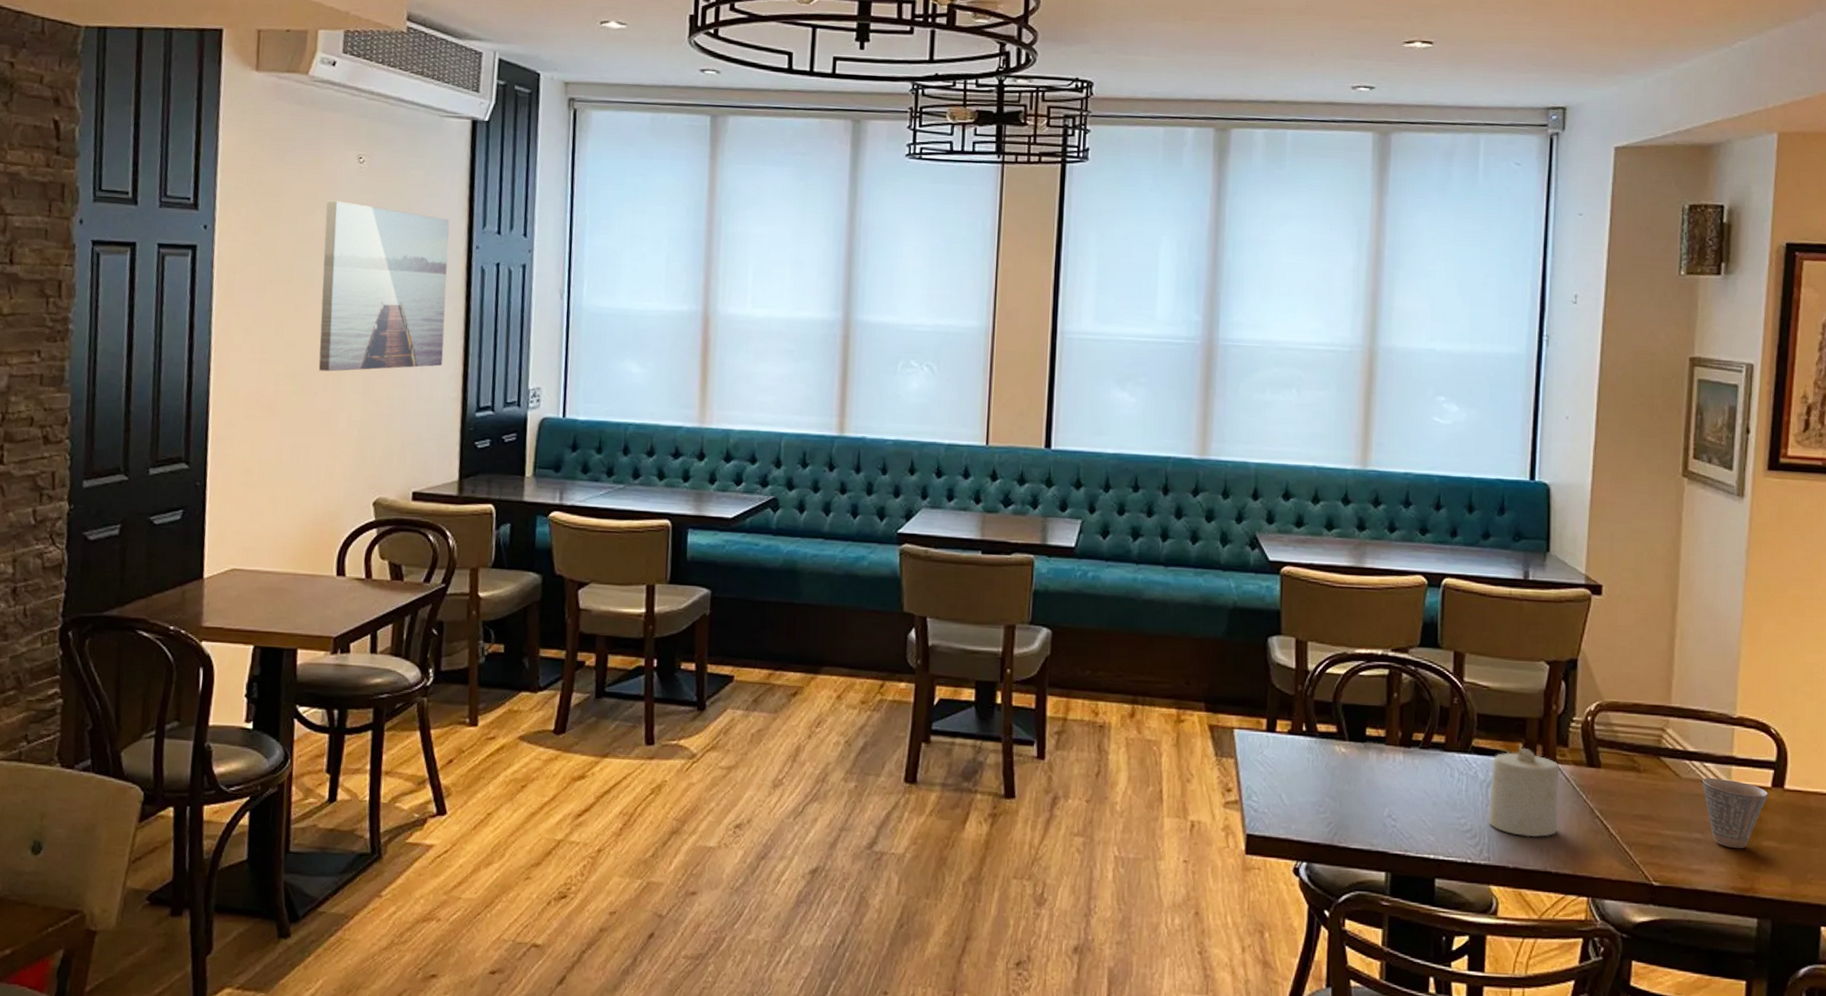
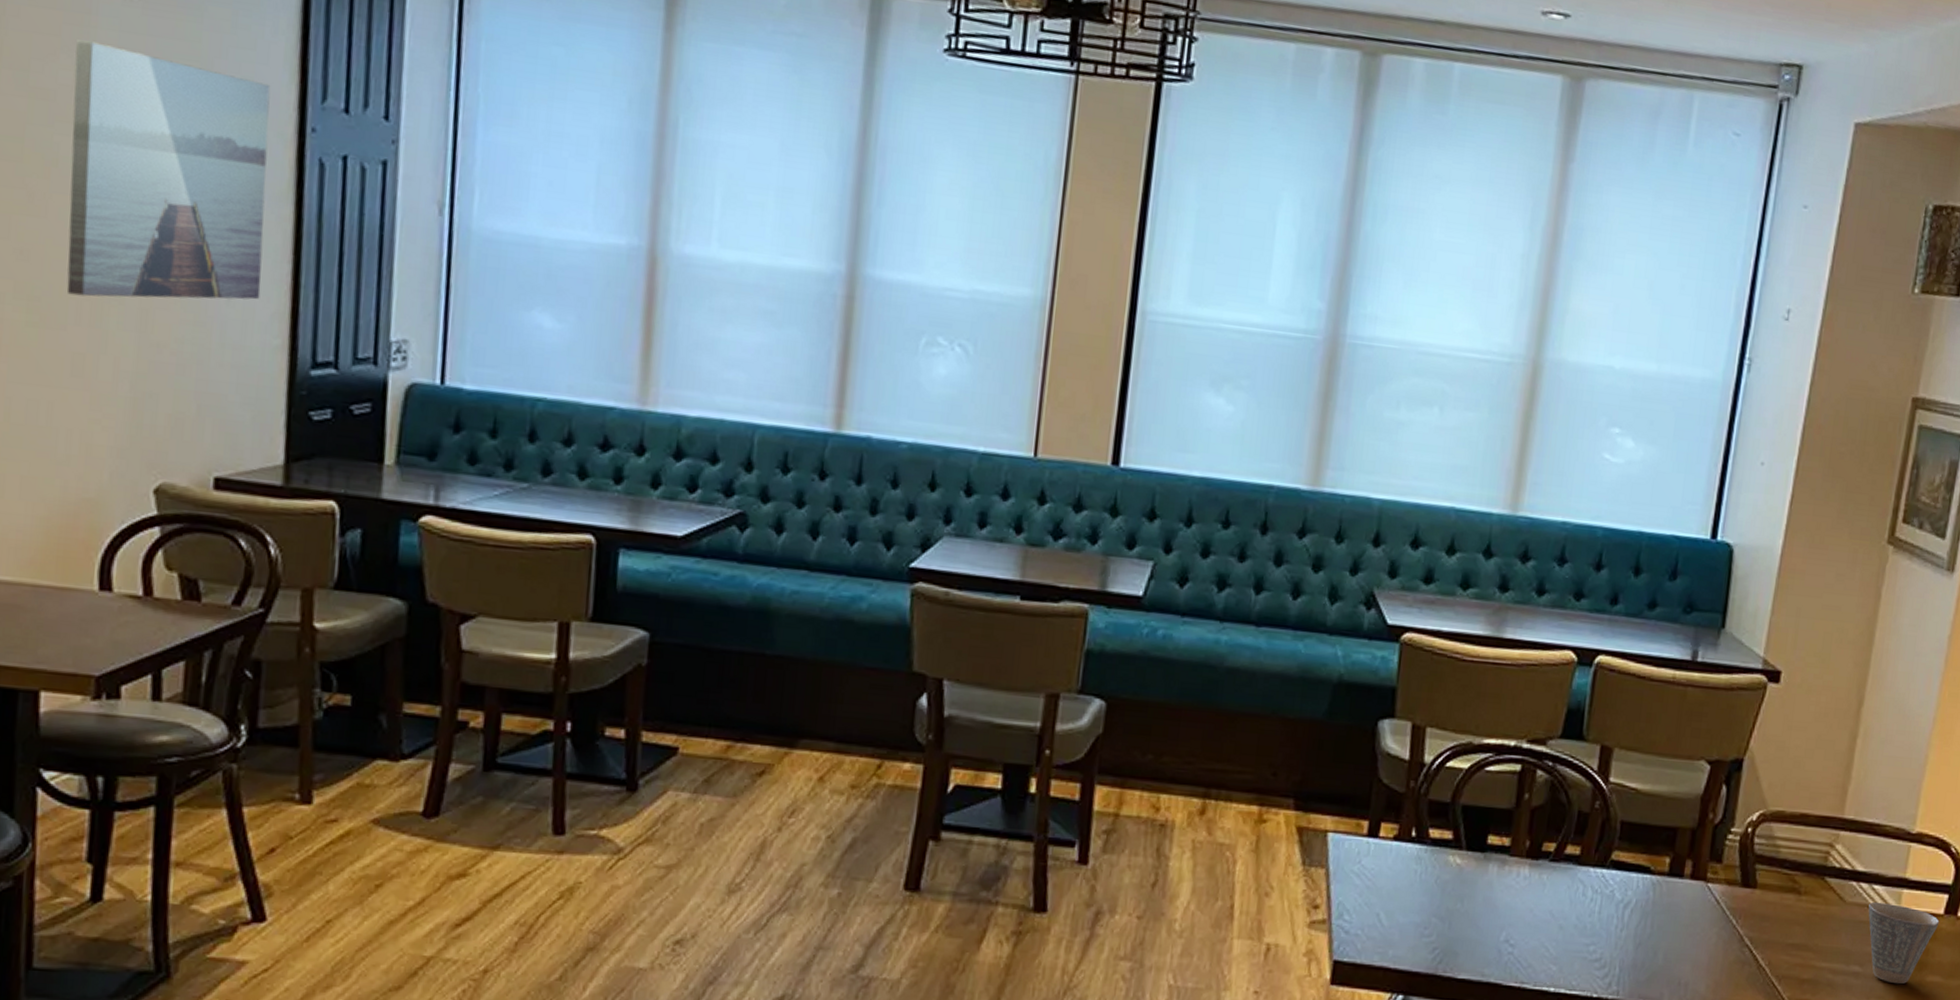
candle: present [1488,747,1560,838] -> none [1622,862,1710,969]

